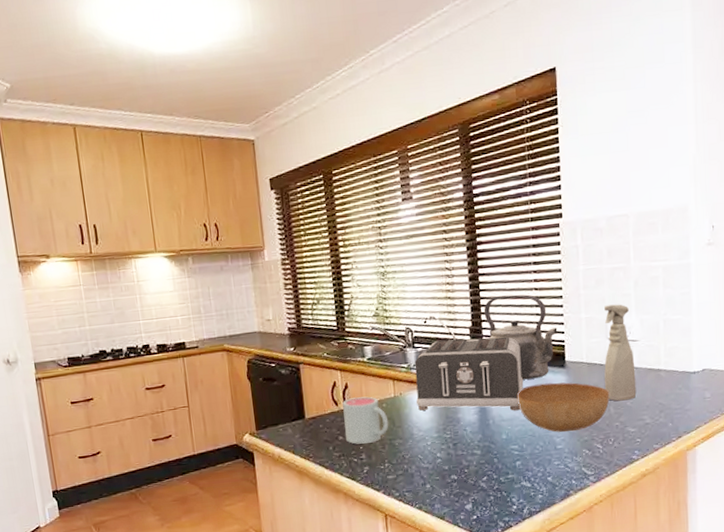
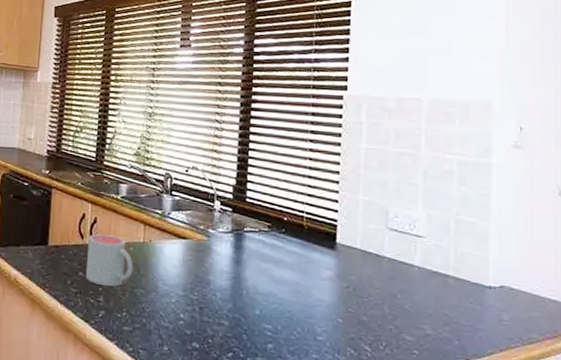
toaster: present [414,337,524,411] -> none [166,192,287,287]
kettle: present [483,294,558,380] -> none [250,159,330,255]
bowl: present [517,382,610,432] -> none [276,261,384,324]
spray bottle: present [604,304,637,401] -> none [379,191,418,303]

